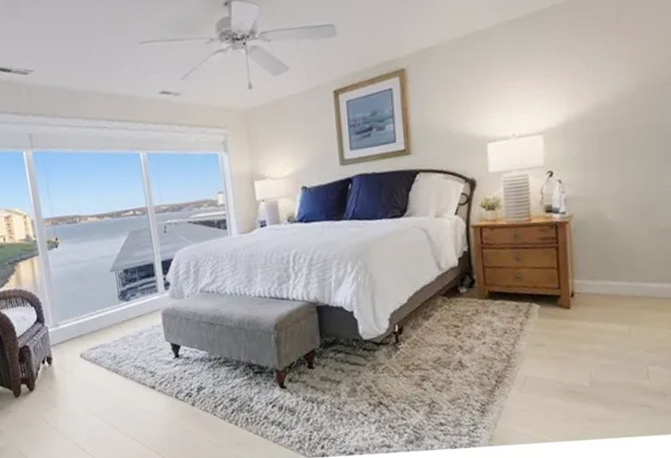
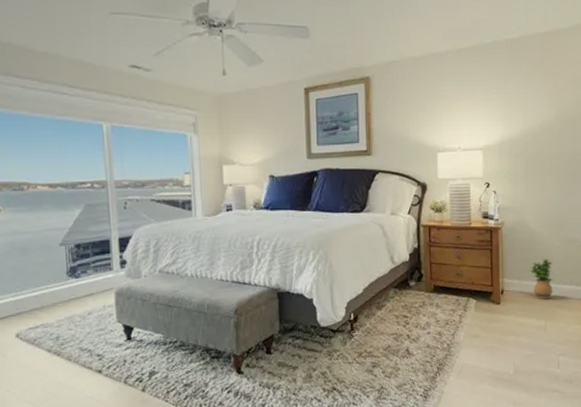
potted plant: none [607,254,639,301] -> present [530,259,553,299]

